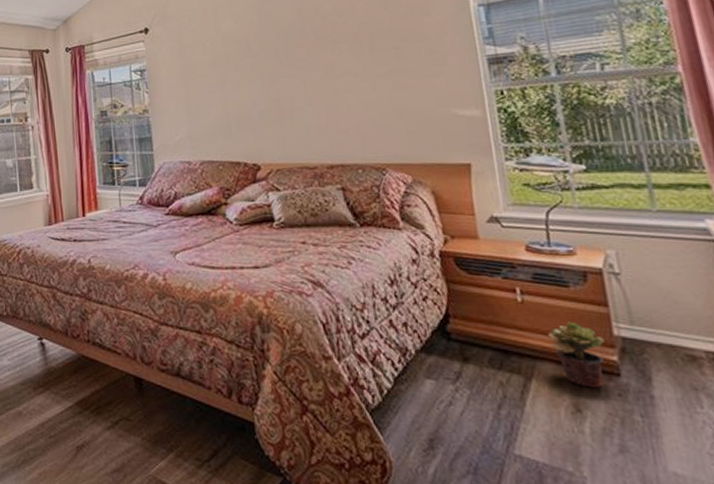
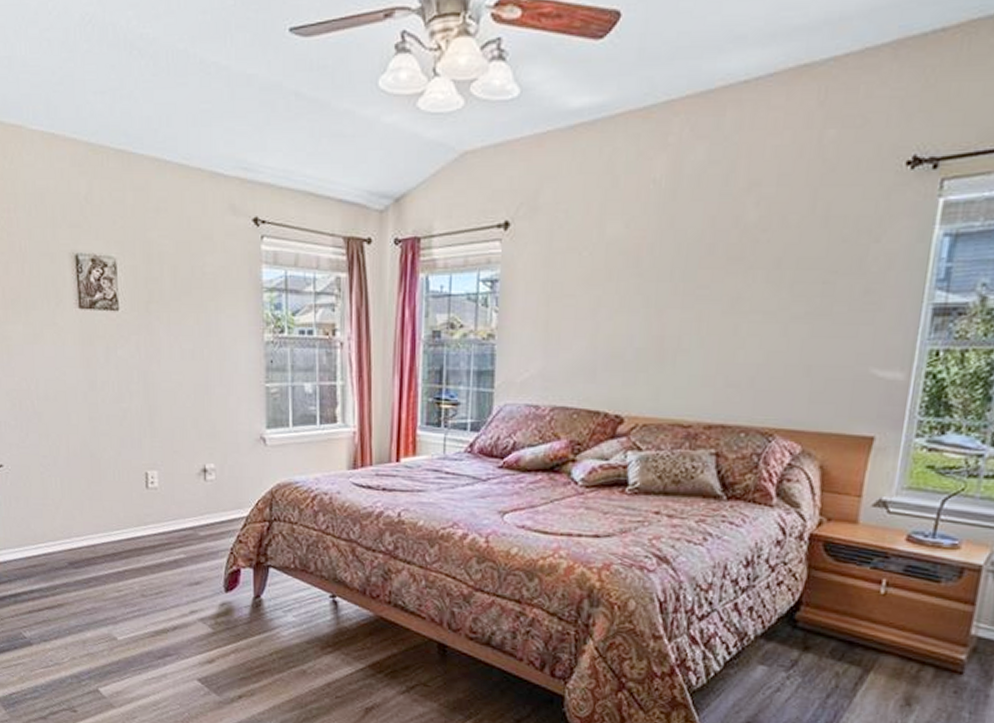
potted plant: present [547,321,605,388] -> none [900,617,959,684]

